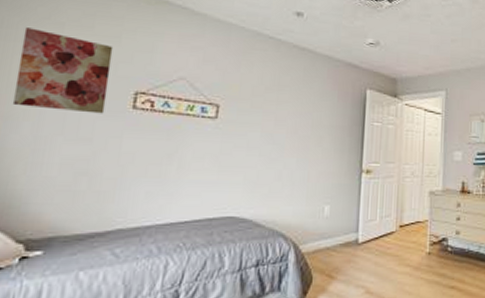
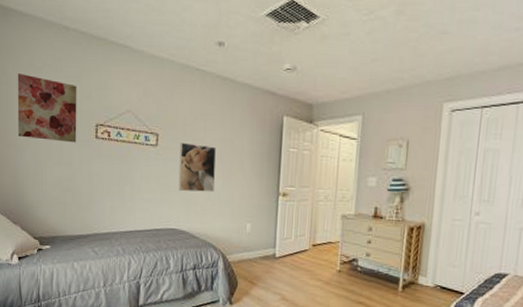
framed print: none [241,114,290,172] -> present [178,142,216,192]

